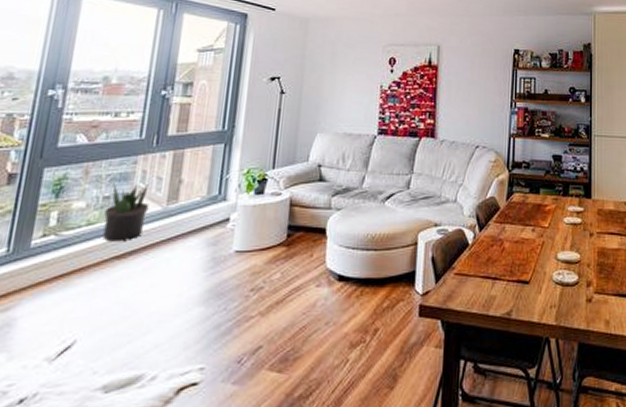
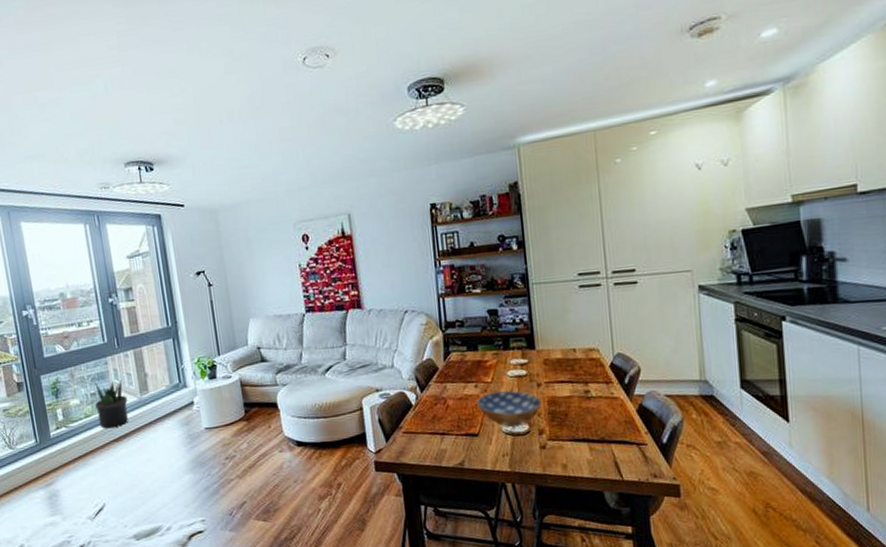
bowl: none [531,237,592,276] -> present [476,390,542,427]

